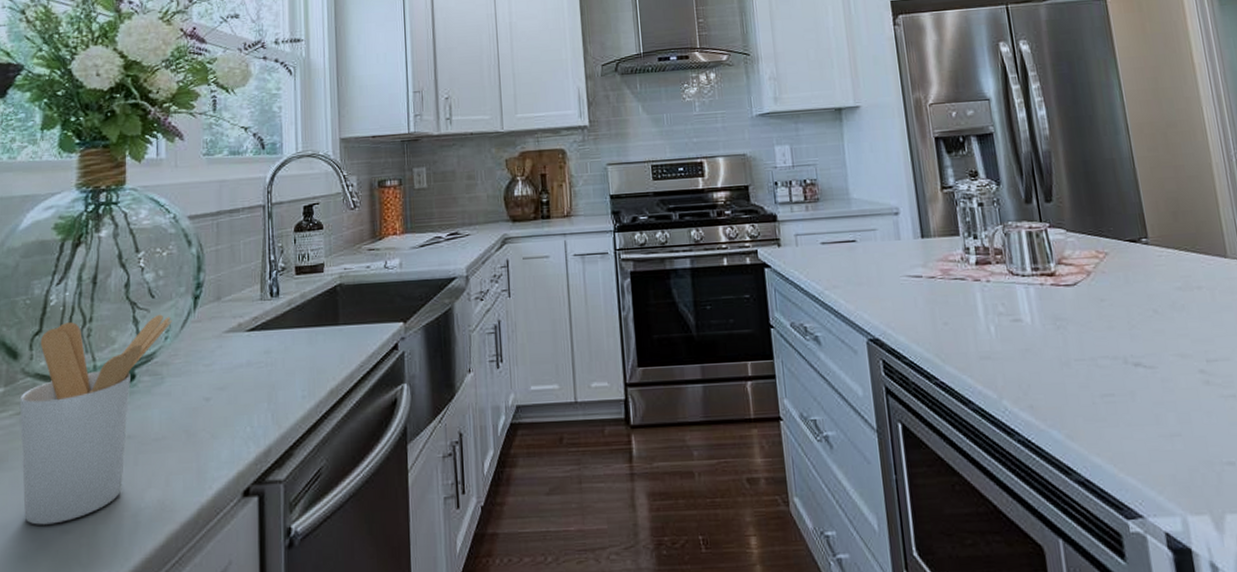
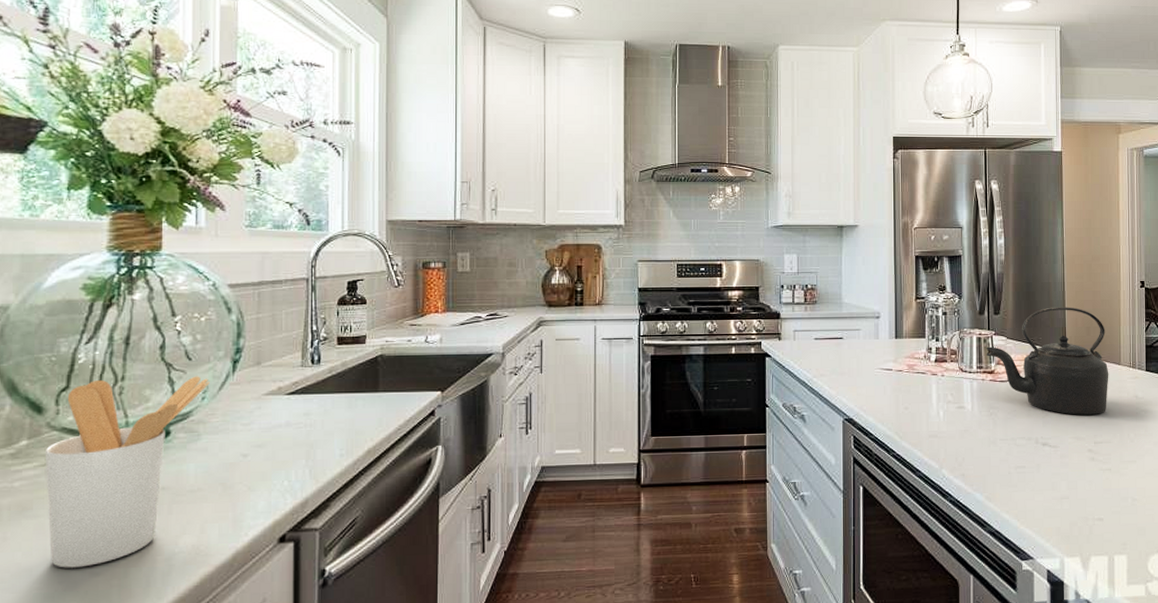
kettle: none [1040,187,1217,325] -> present [986,307,1109,415]

